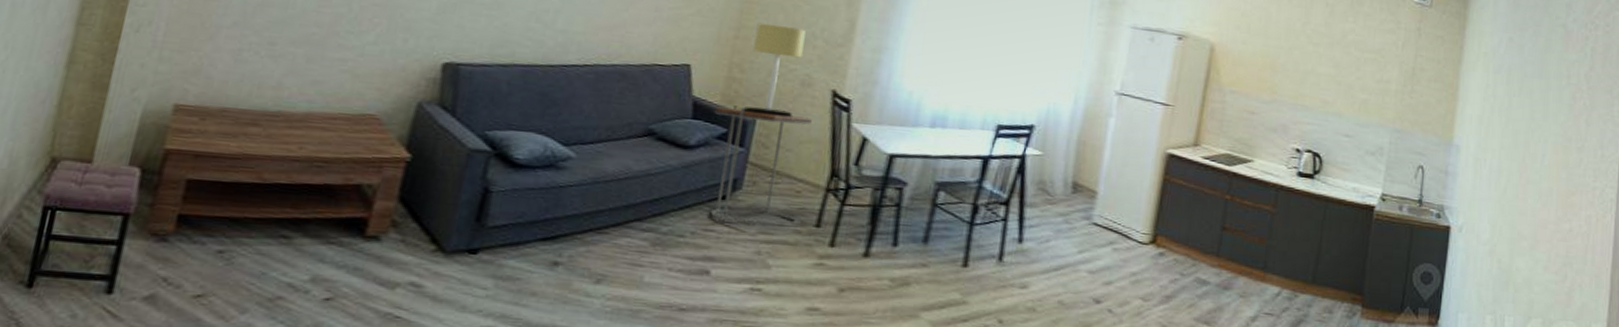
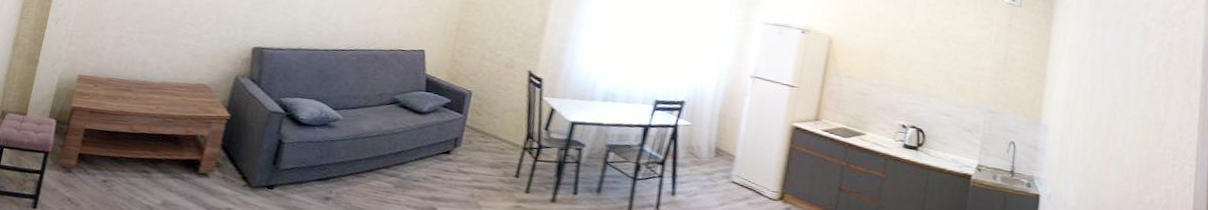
side table: present [711,105,812,226] -> none [438,82,513,175]
table lamp: present [743,22,806,117] -> none [462,18,509,91]

